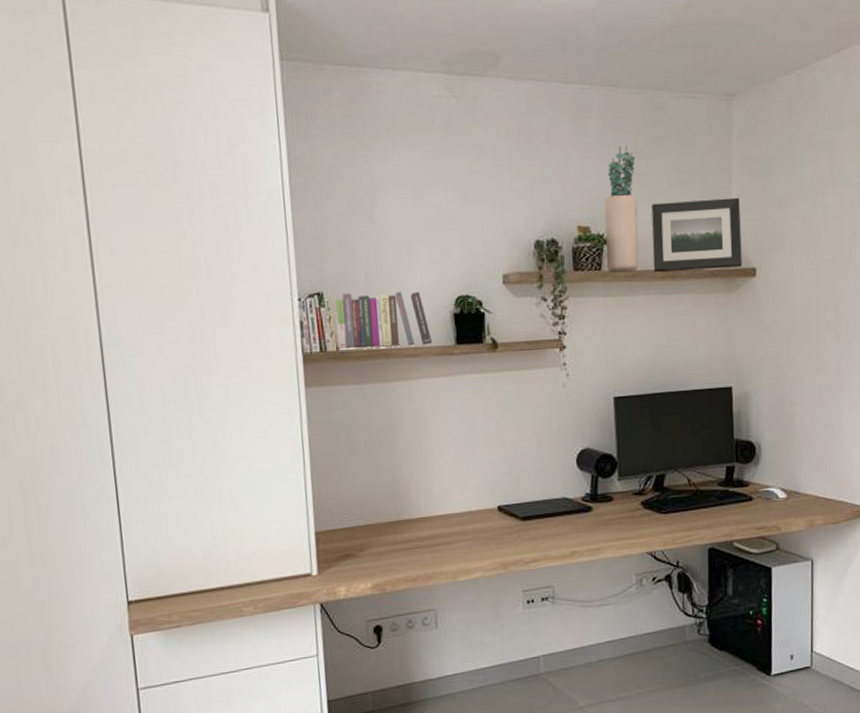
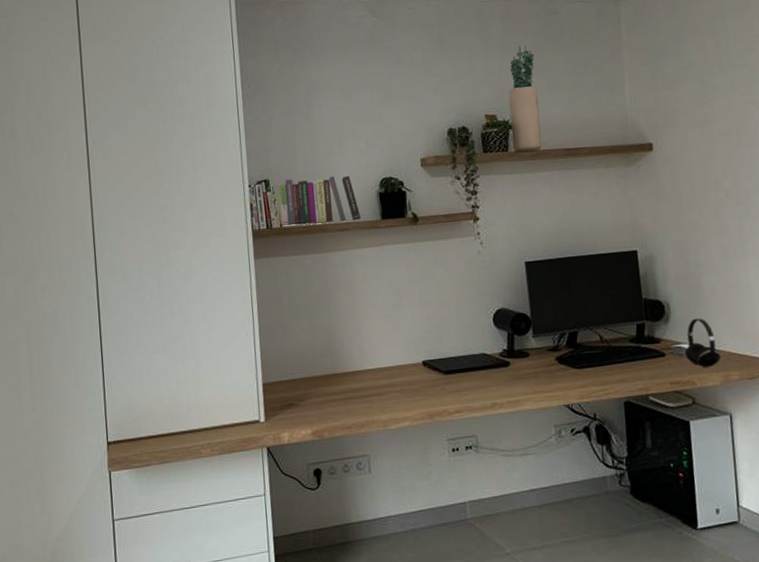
picture frame: present [651,197,742,272] -> none [551,83,639,151]
headphones: none [772,460,808,513] -> present [684,318,721,368]

